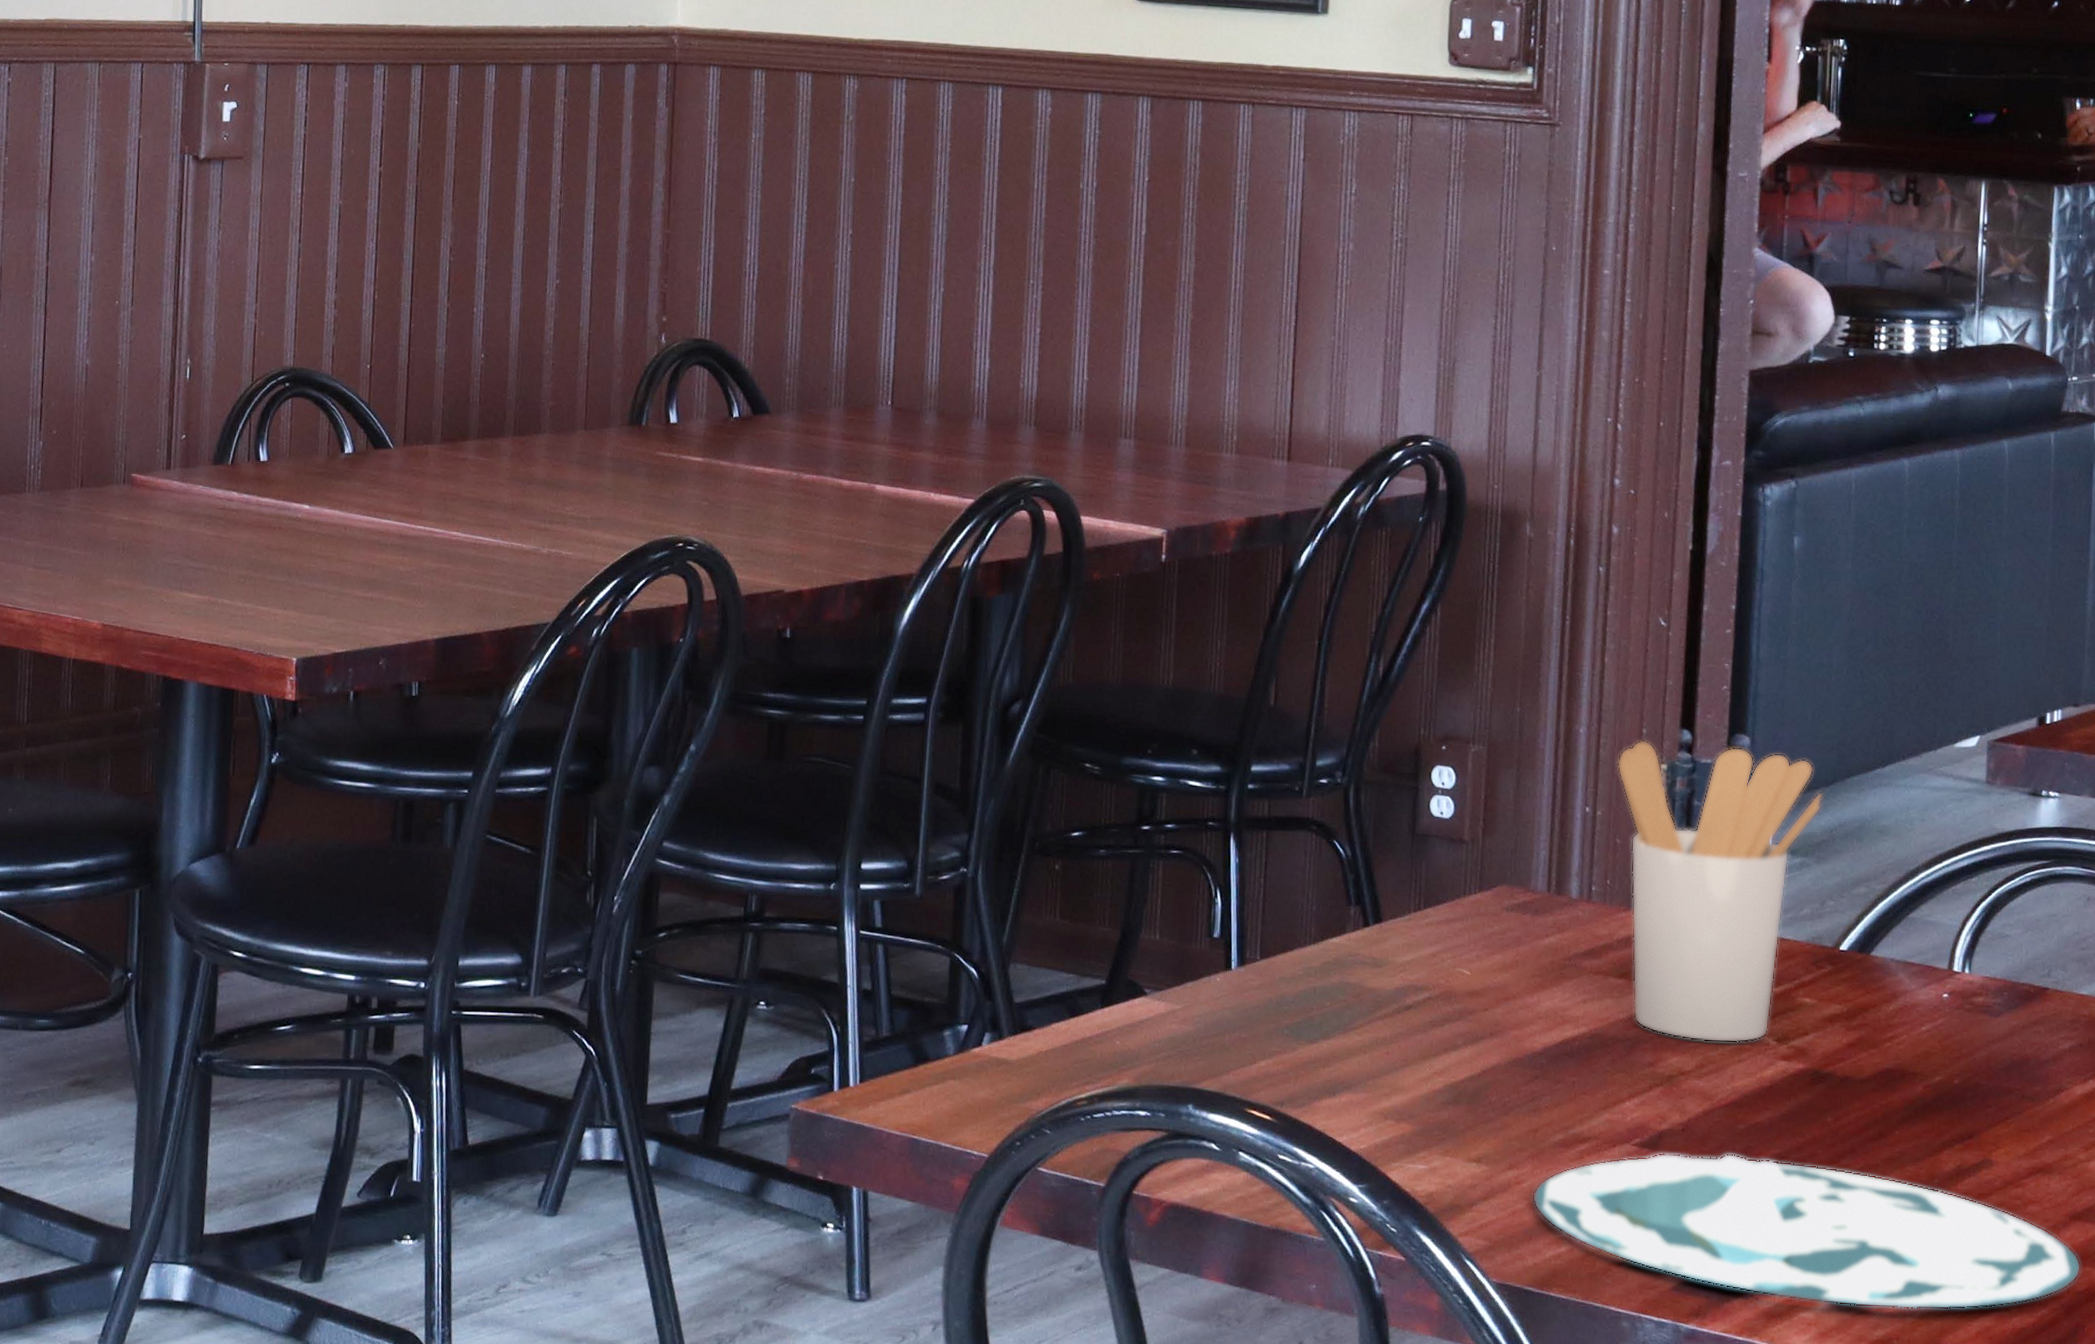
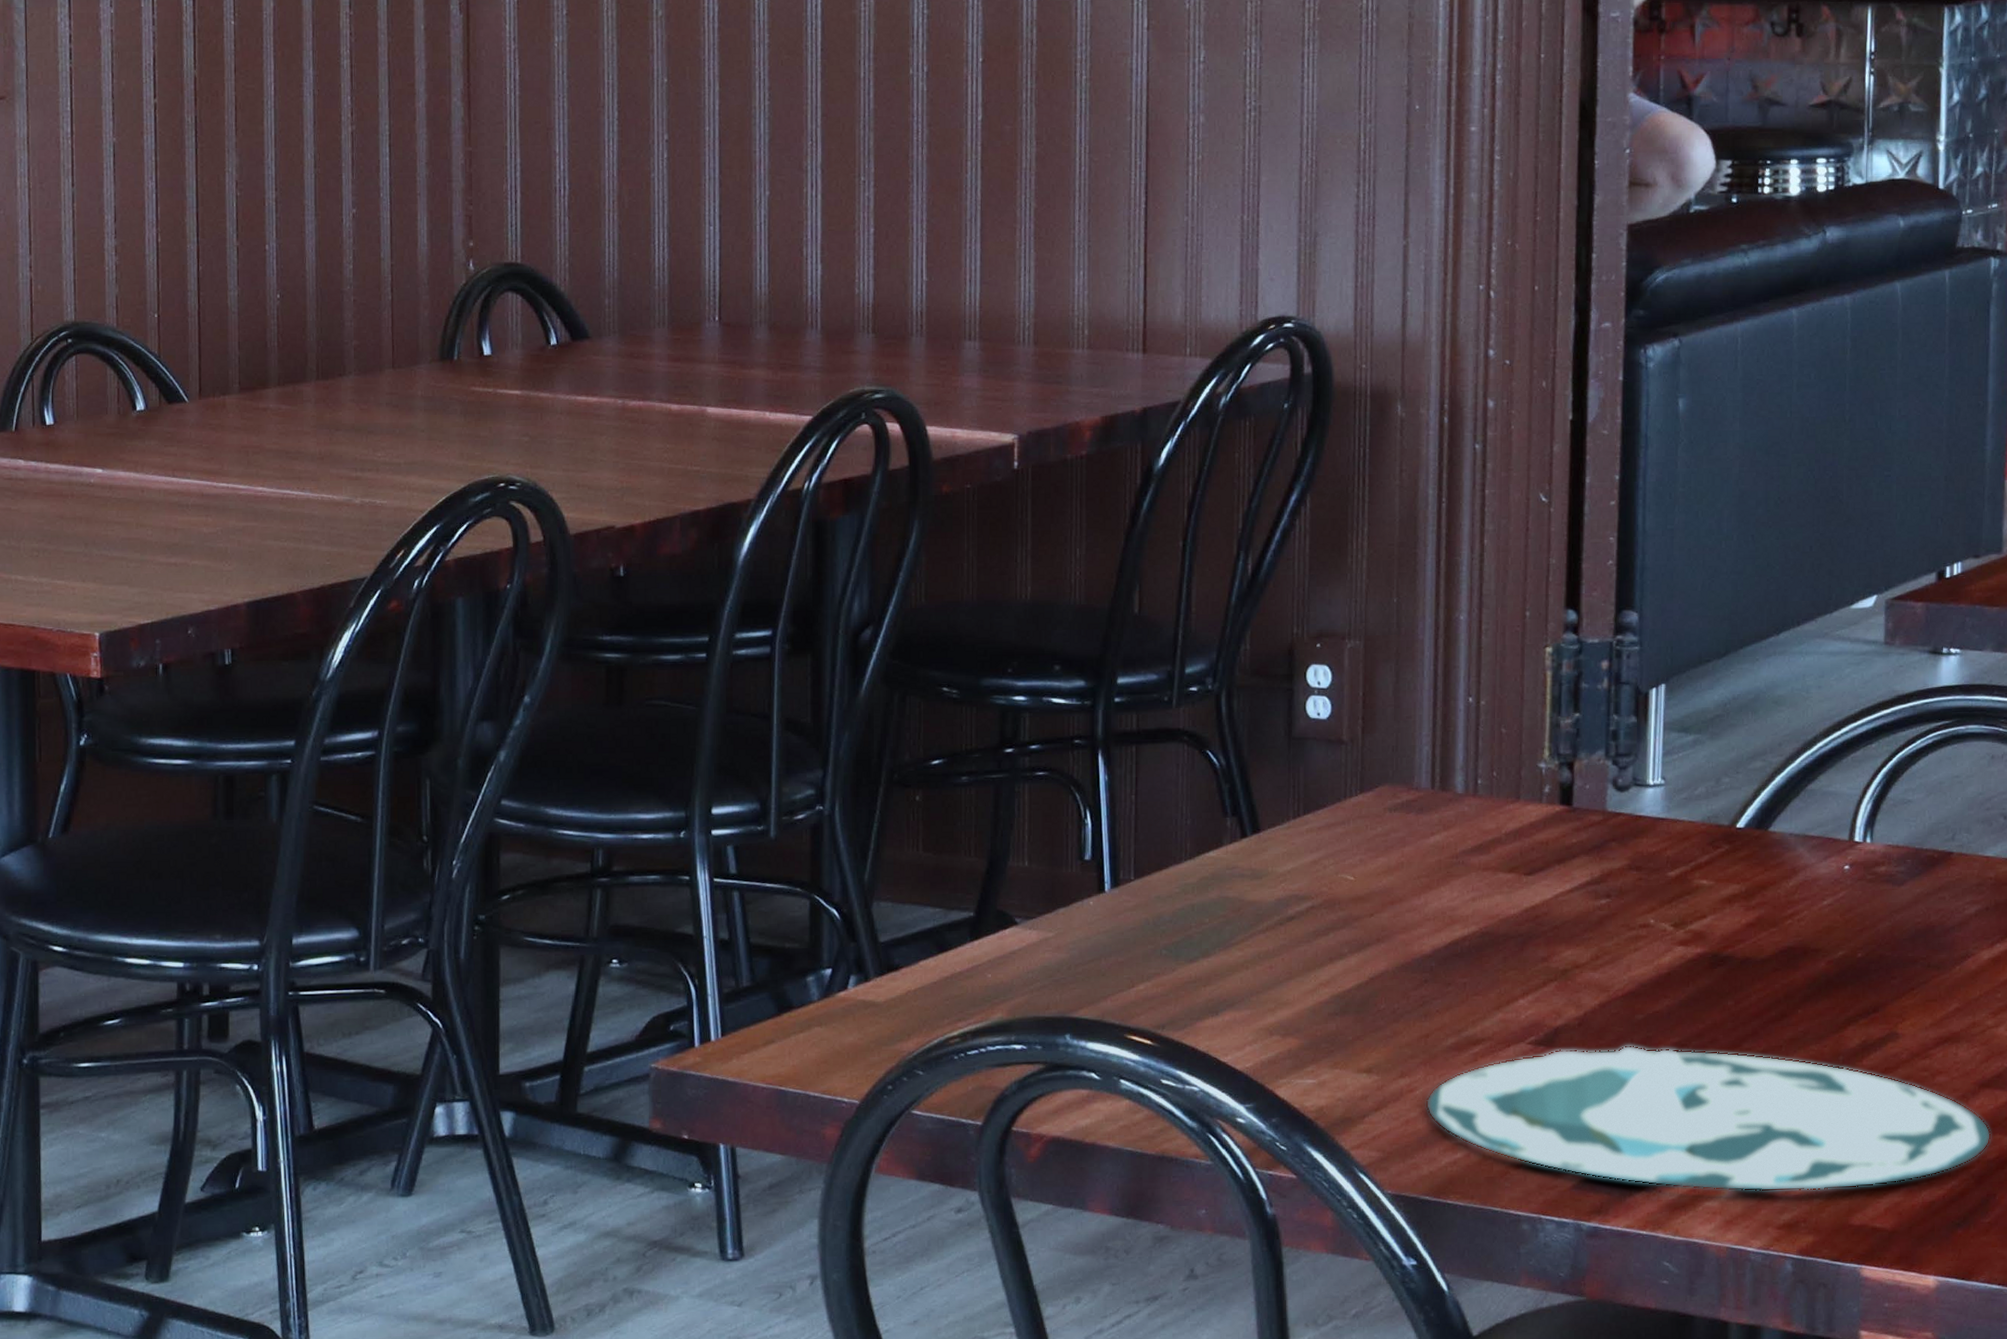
utensil holder: present [1617,740,1823,1043] -> none [1500,624,1716,933]

